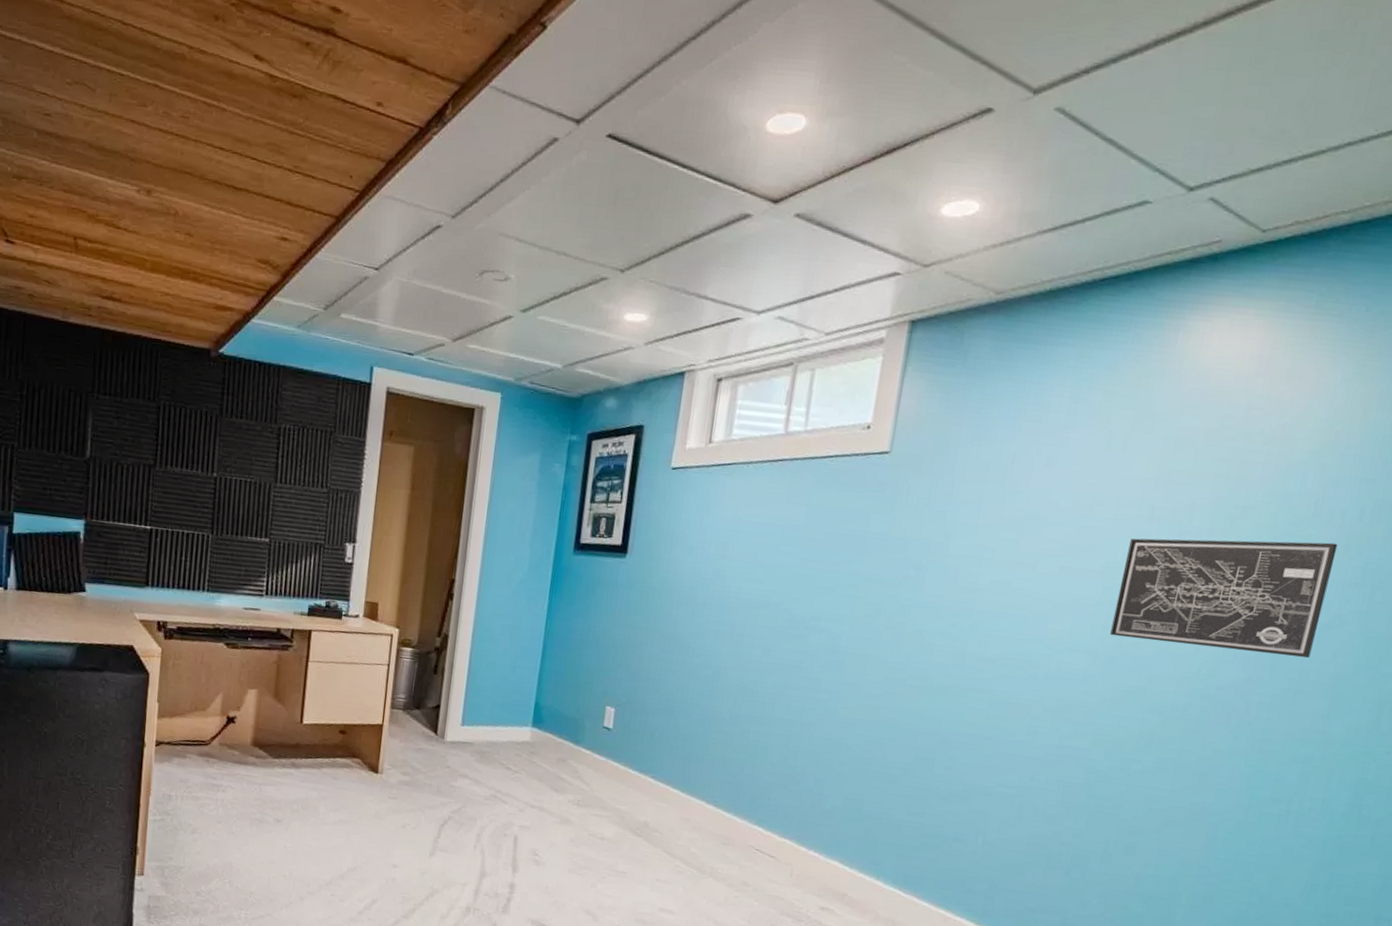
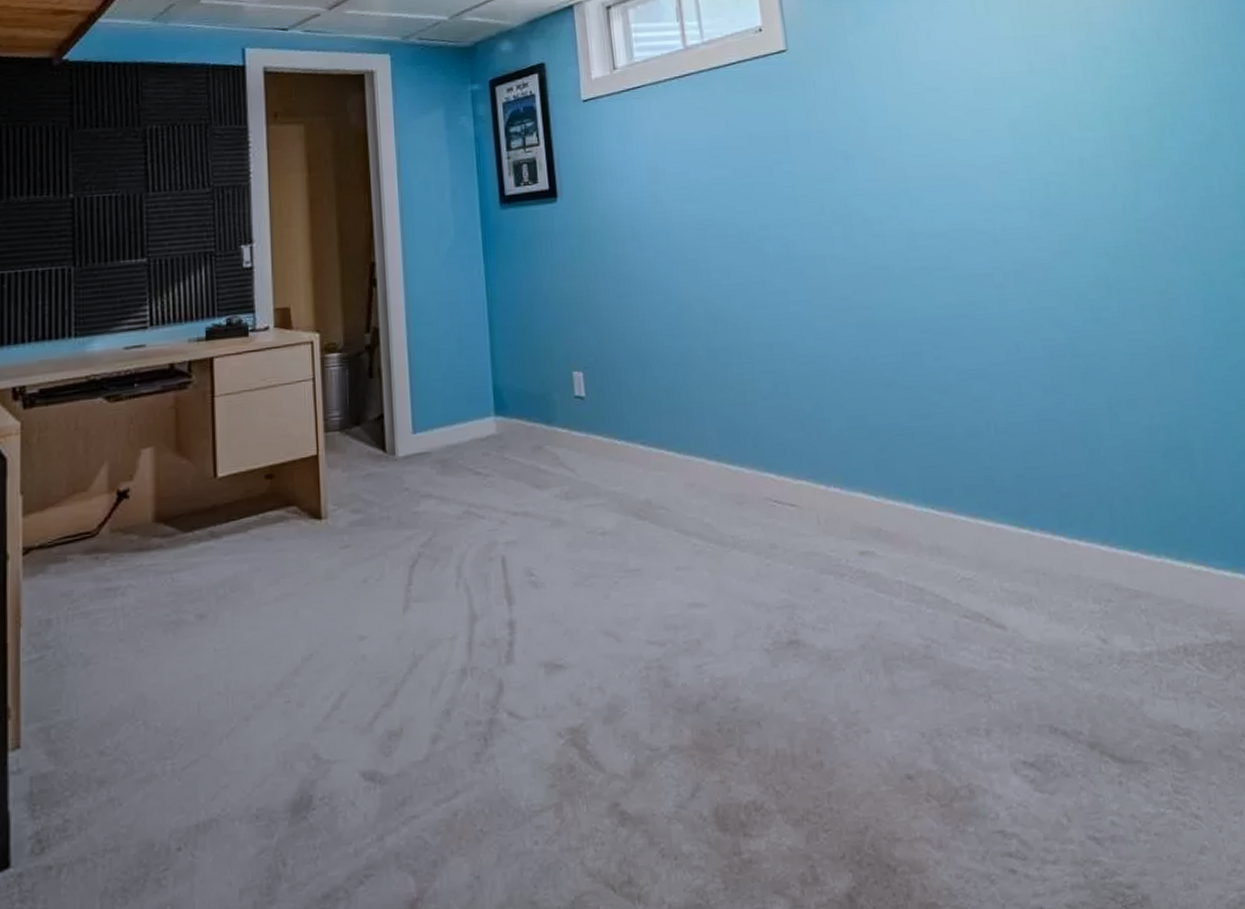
wall art: present [1110,538,1338,659] -> none [1022,66,1208,188]

